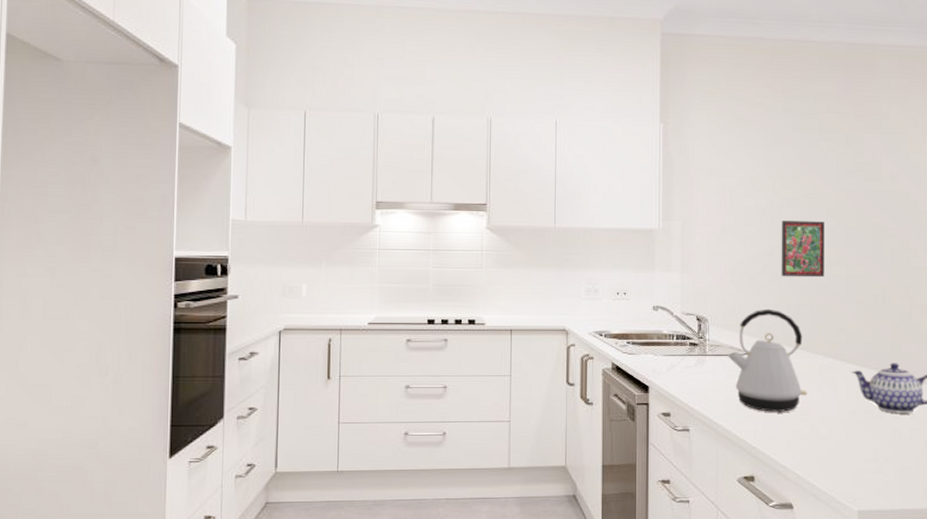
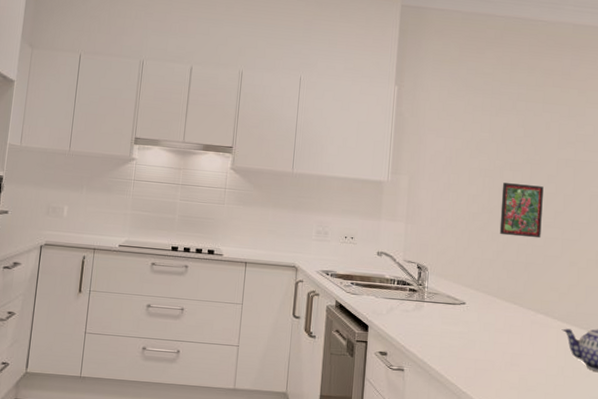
kettle: present [727,308,807,412] -> none [444,263,518,362]

